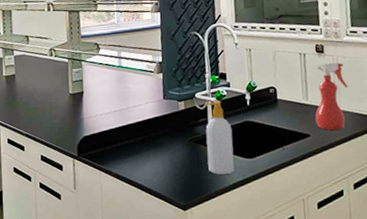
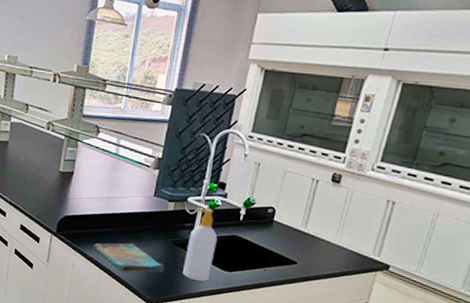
dish towel: none [116,151,191,182] -> present [93,243,165,273]
spray bottle: present [313,62,348,131] -> none [307,194,358,265]

